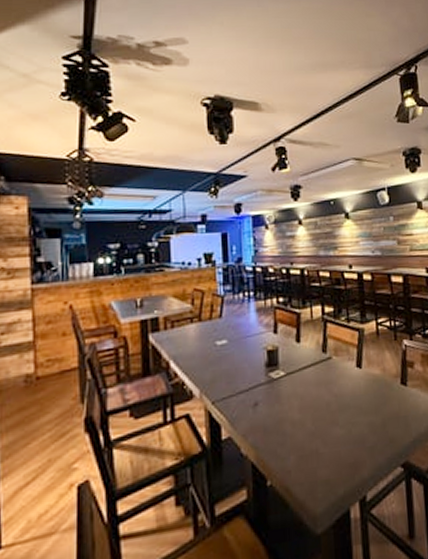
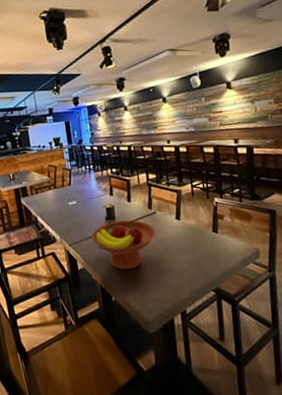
fruit bowl: none [244,367,331,439] -> present [91,219,156,270]

